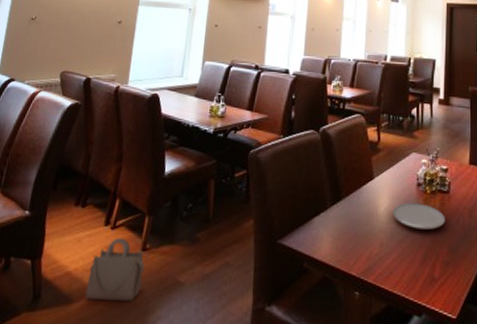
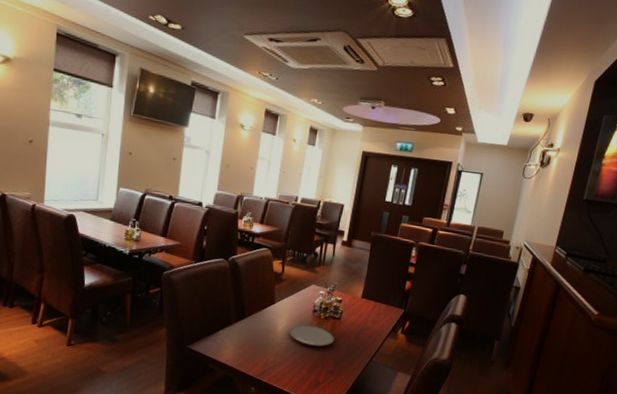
handbag: present [84,237,145,301] -> none [20,334,71,382]

